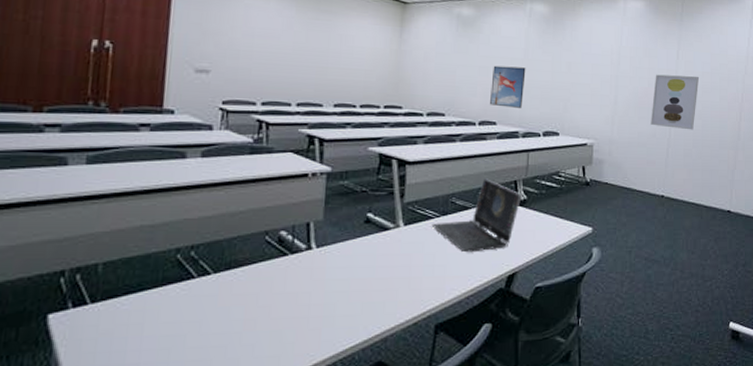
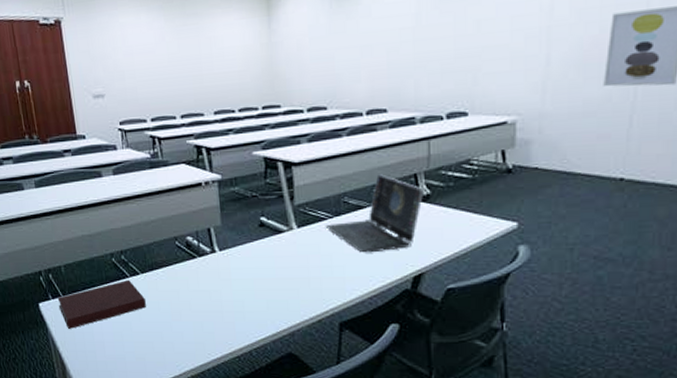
notebook: none [79,280,212,348] -> present [57,279,146,329]
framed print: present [490,65,526,108] -> none [377,37,420,90]

